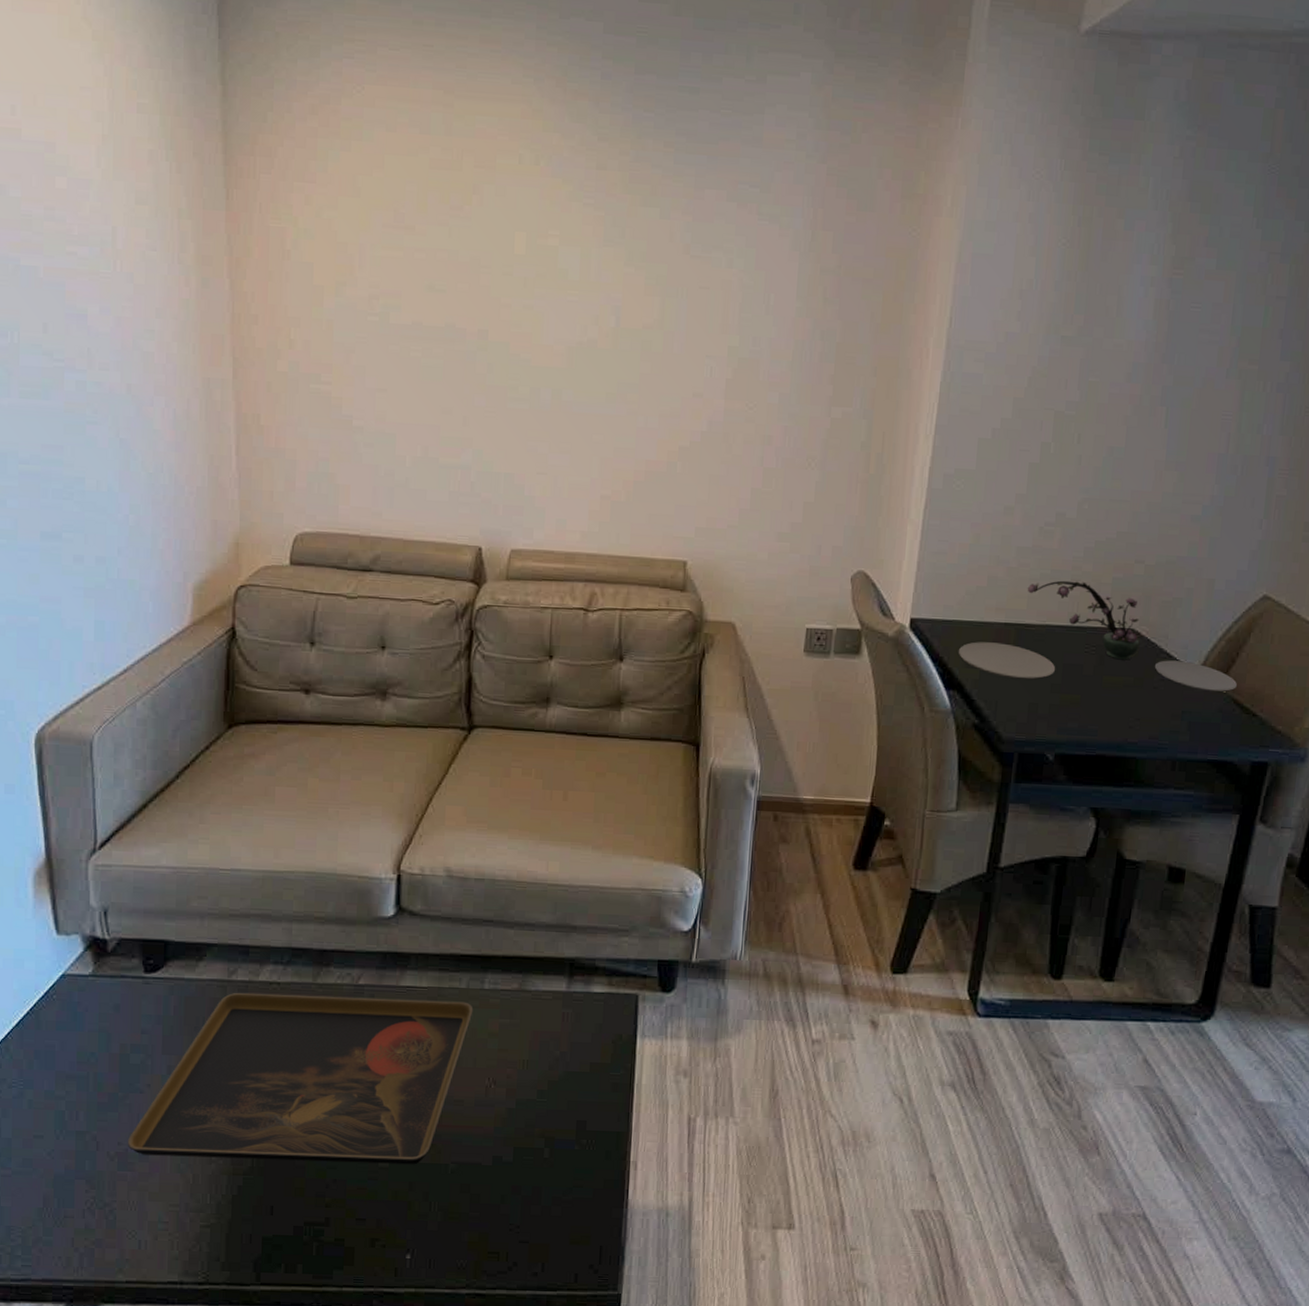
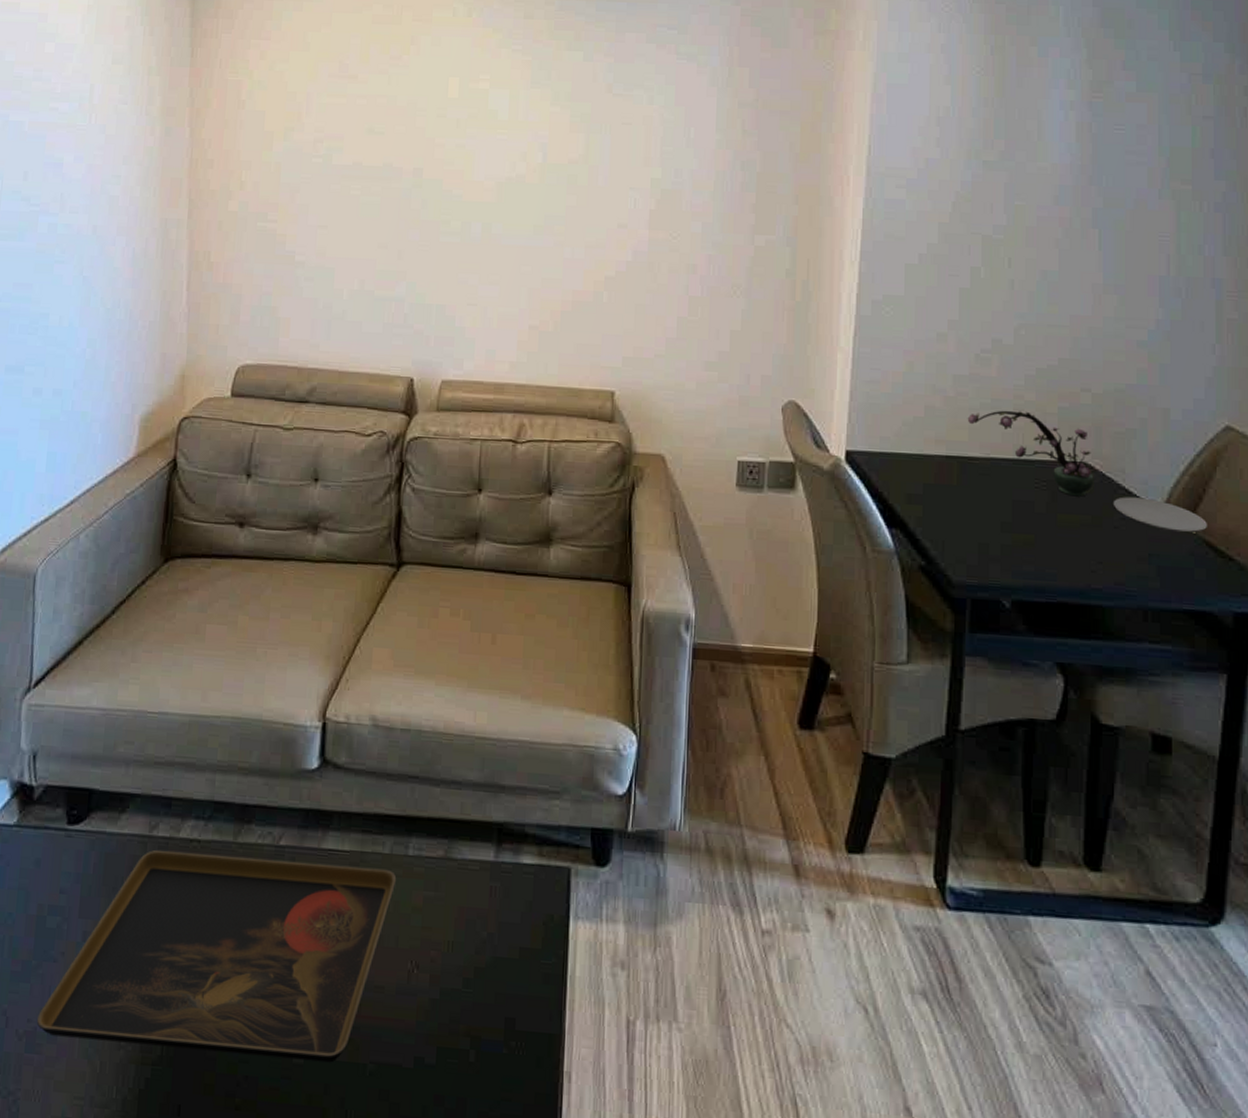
plate: present [959,642,1056,680] -> none [899,476,1005,518]

